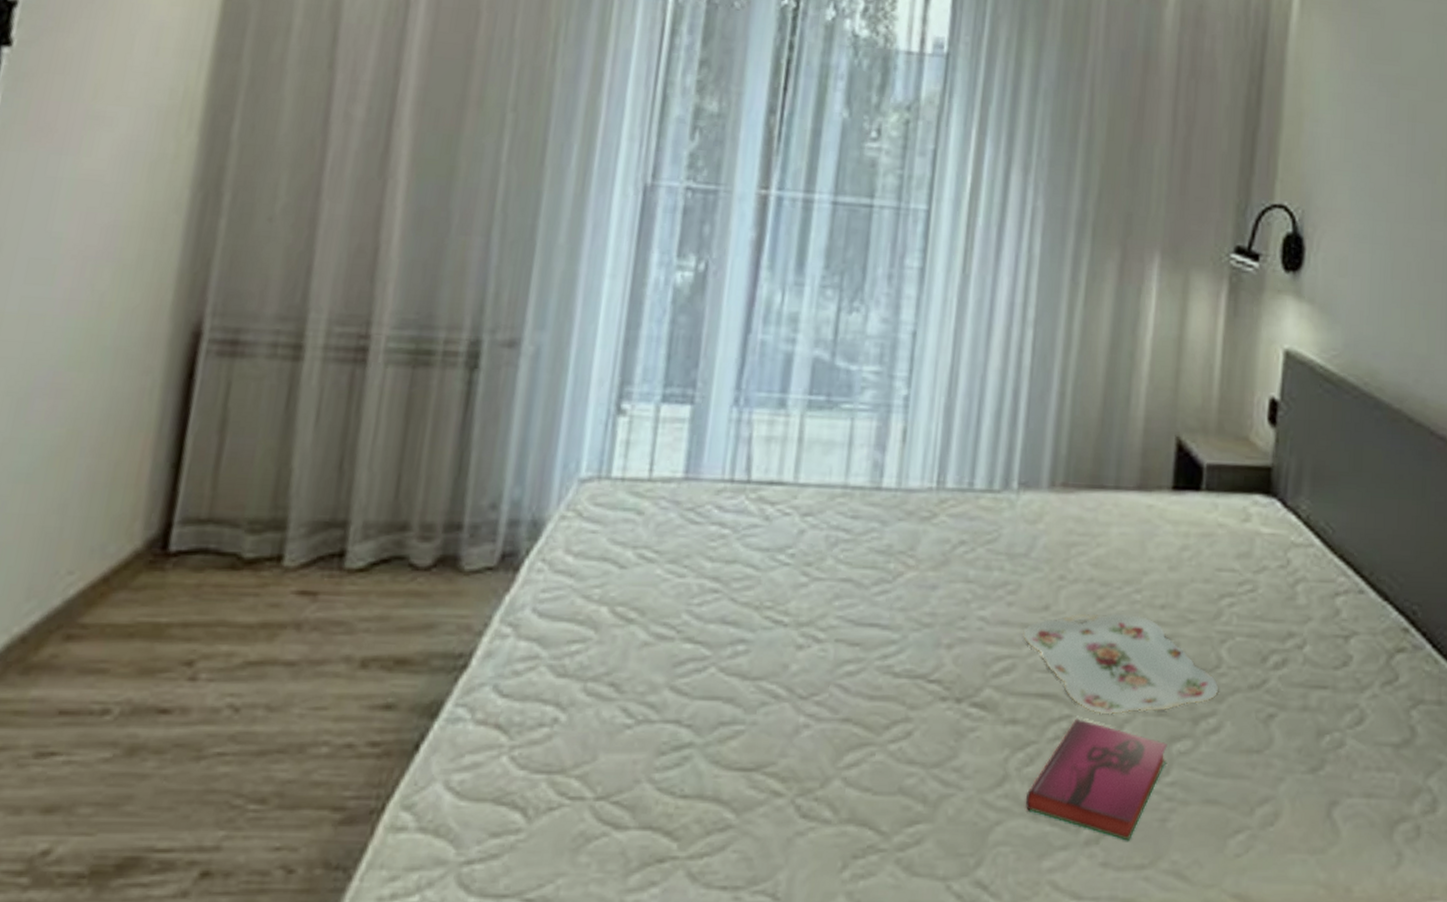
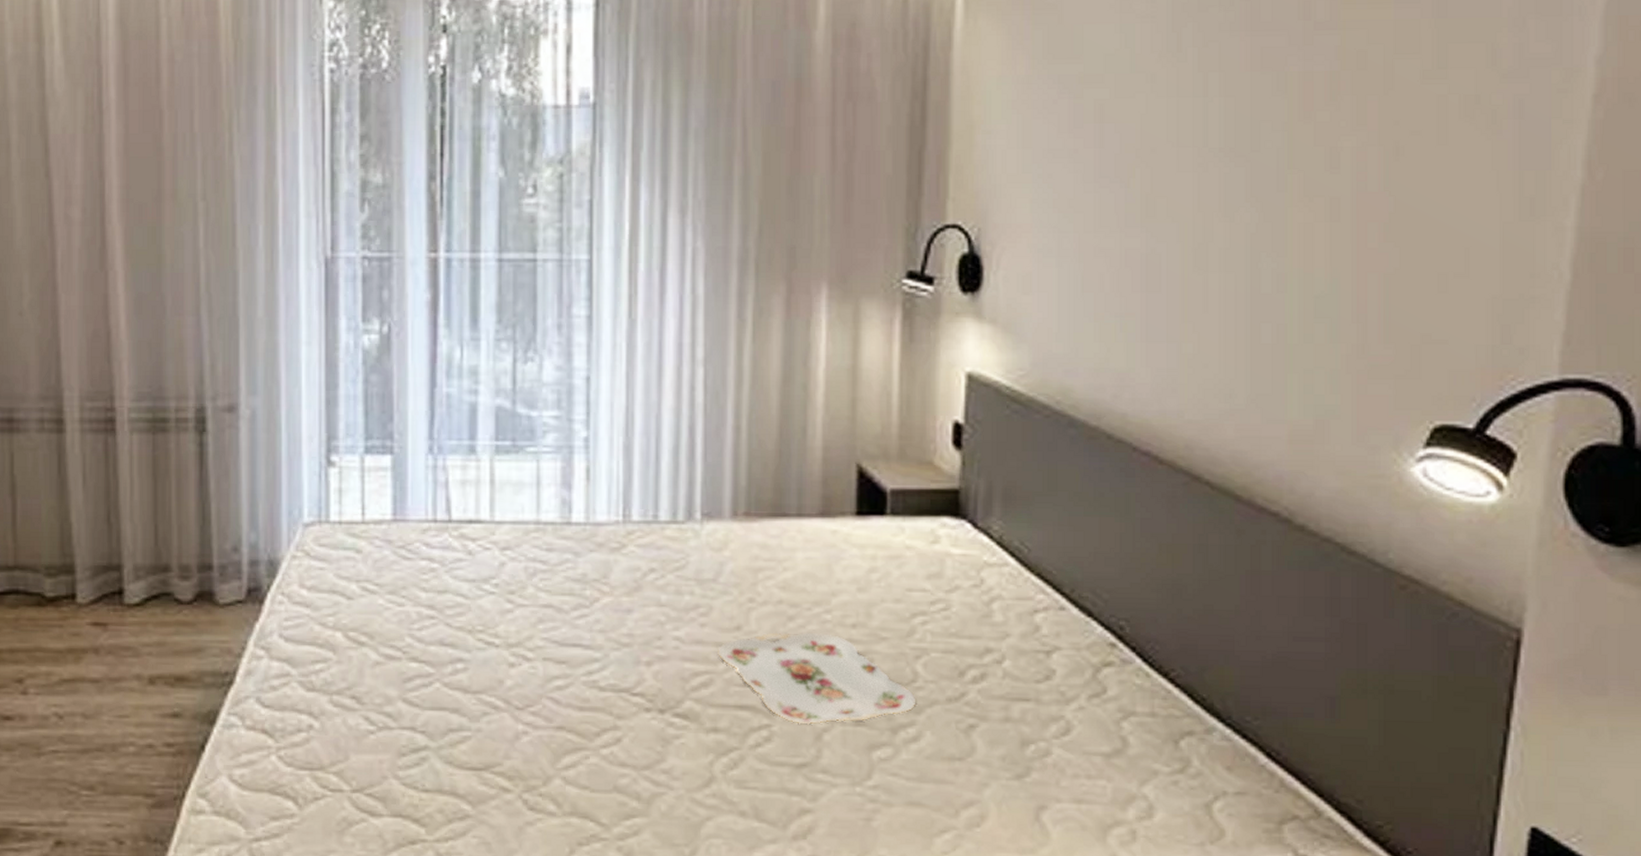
hardback book: present [1025,718,1168,841] -> none [732,727,867,837]

